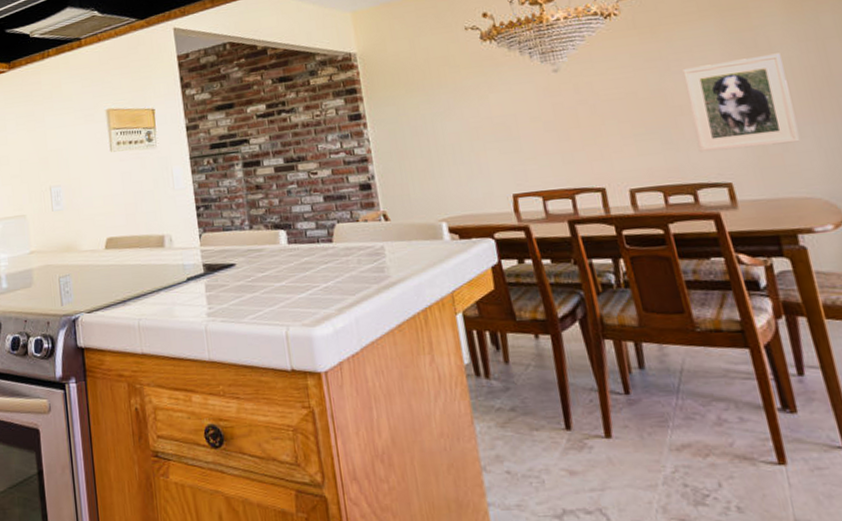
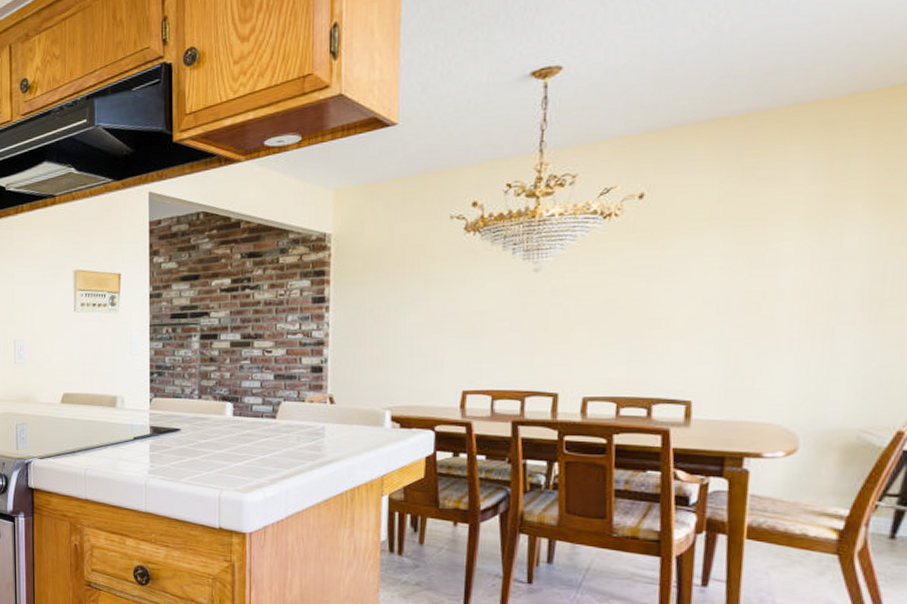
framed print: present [682,53,800,153] -> none [666,271,786,368]

